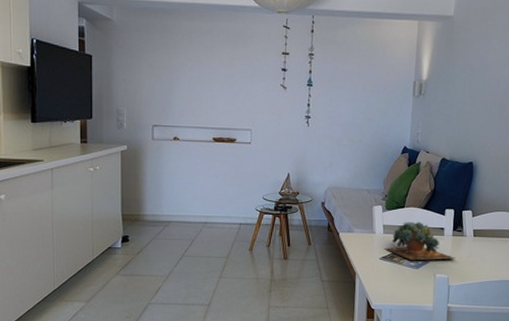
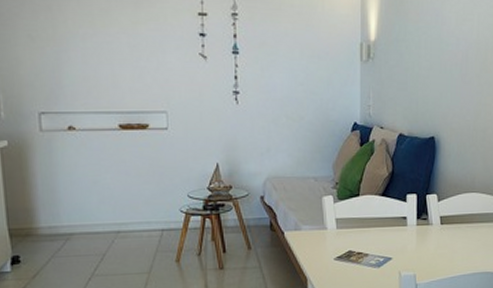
succulent plant: present [383,221,456,261] -> none [338,211,422,259]

